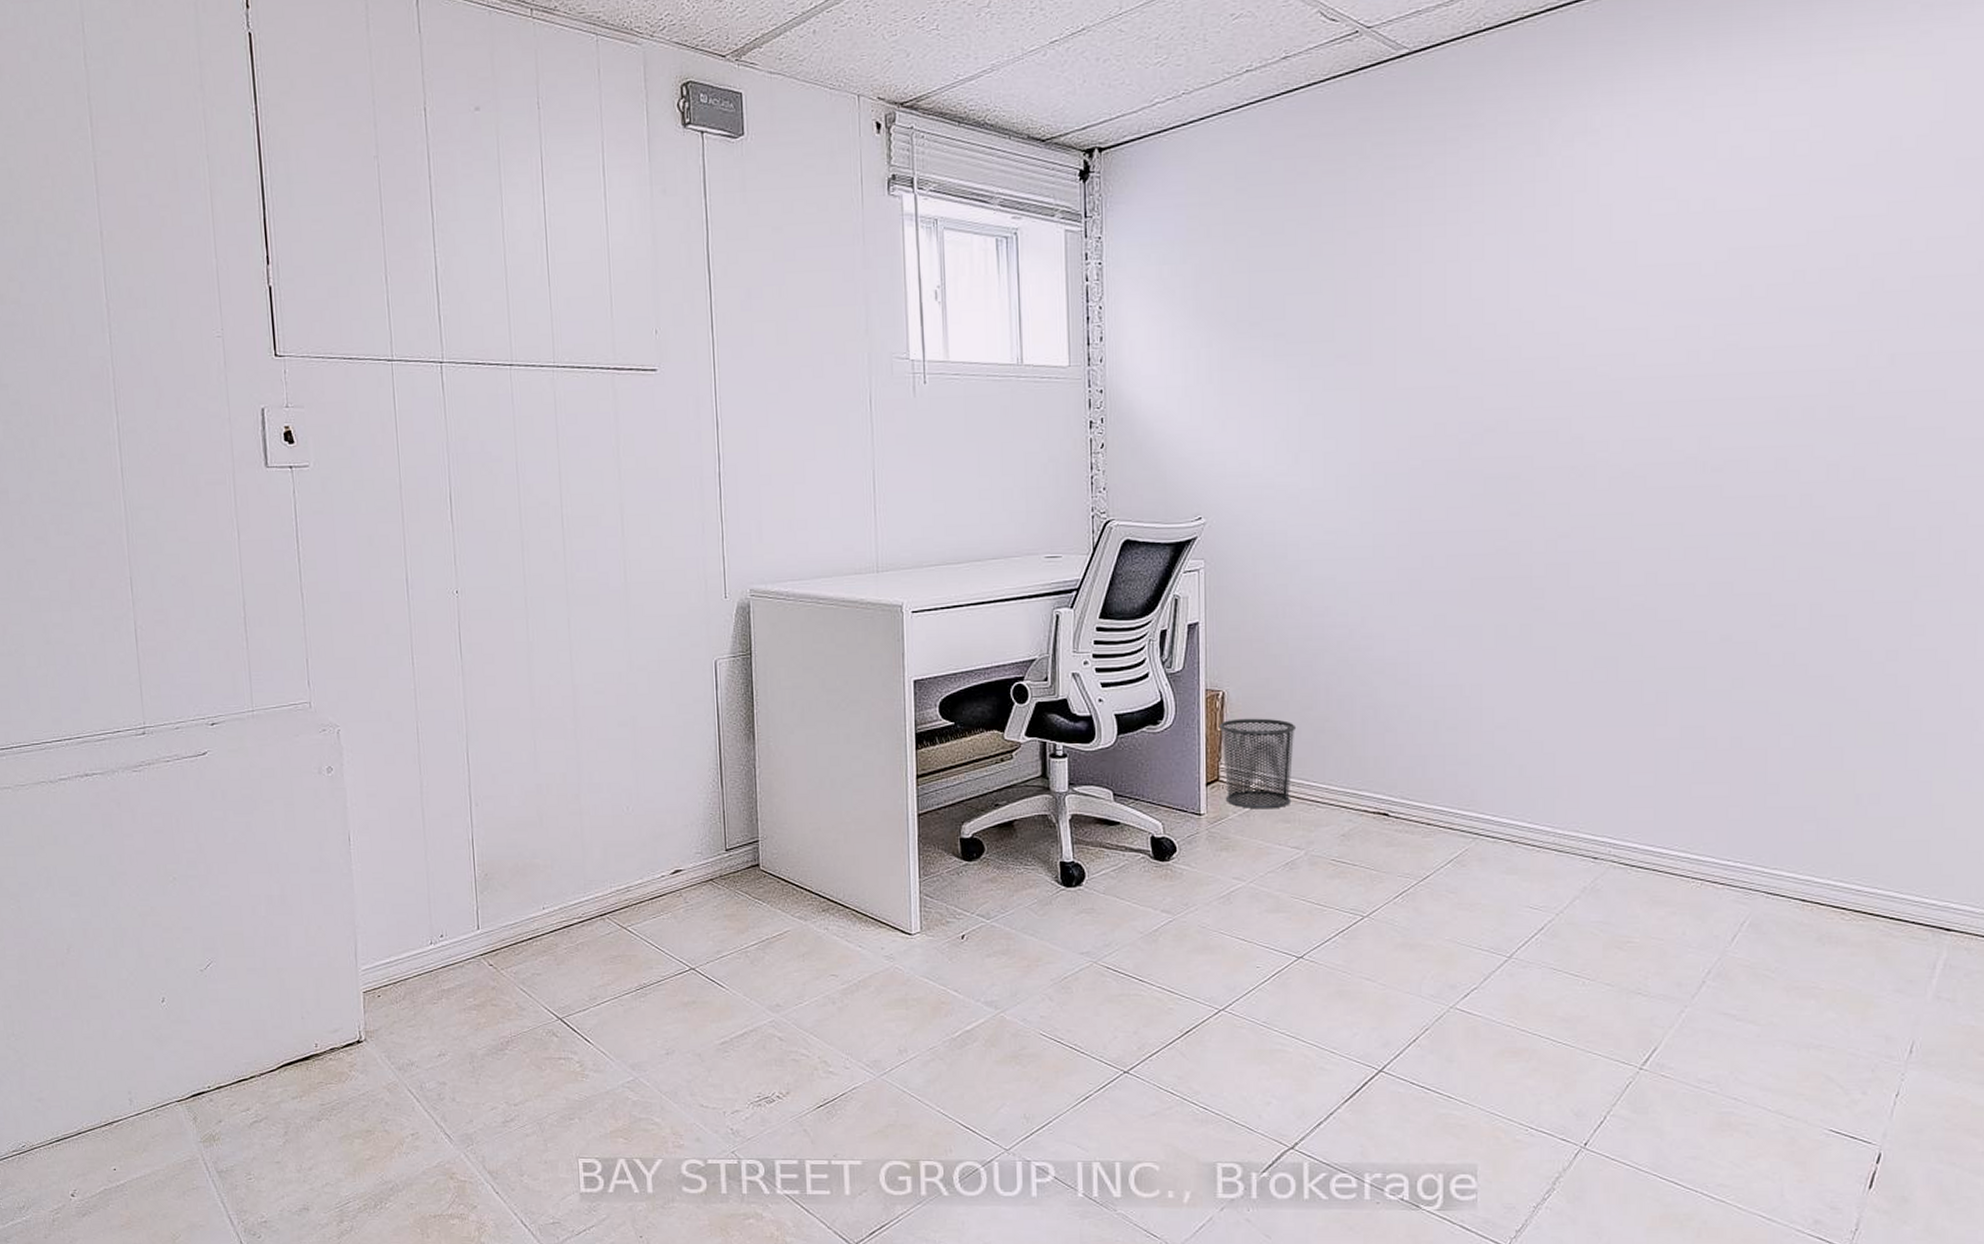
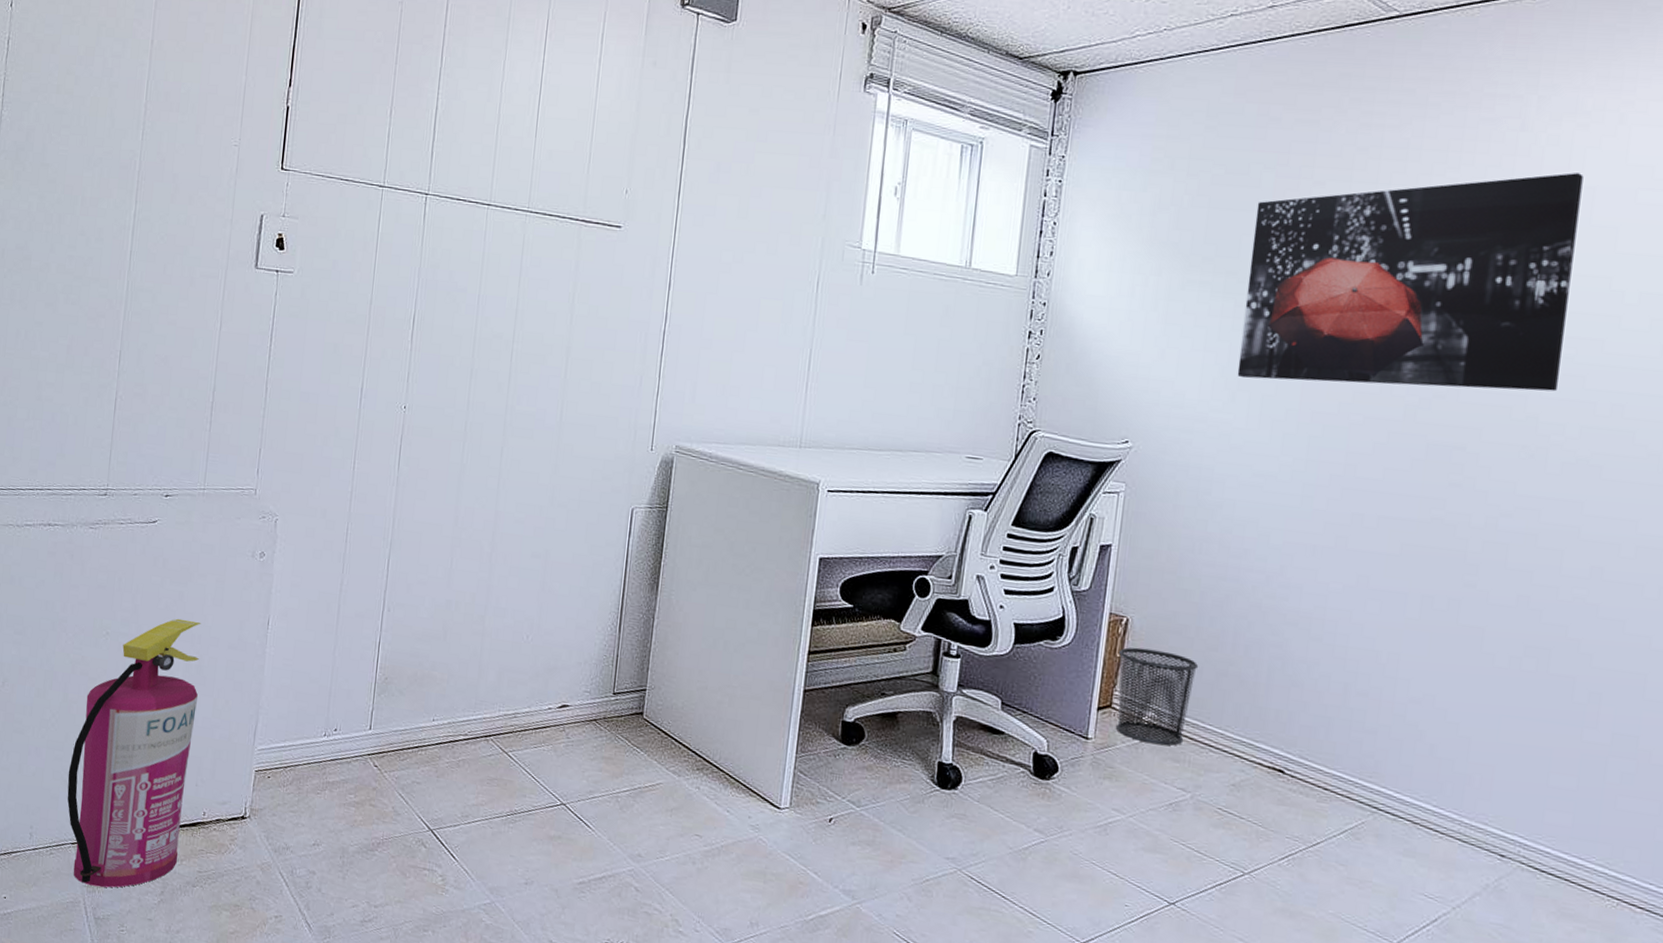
fire extinguisher: none [159,850,296,1140] -> present [67,618,201,888]
wall art: none [1296,192,1599,439] -> present [1237,173,1584,392]

